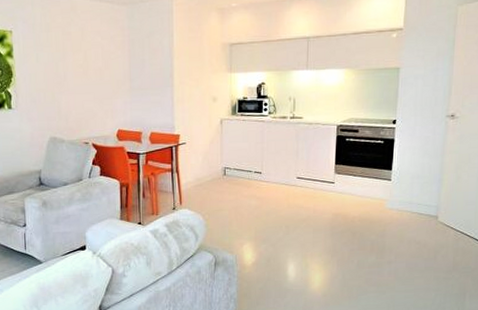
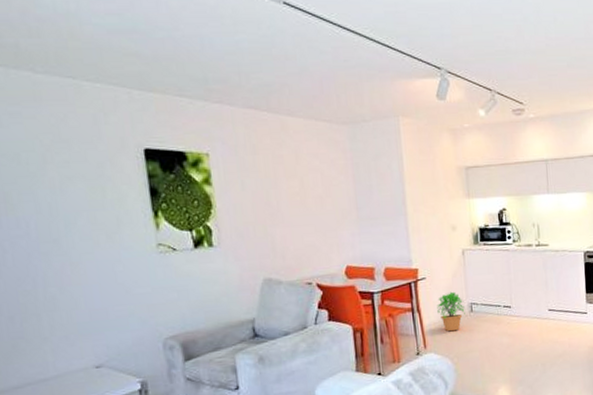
potted plant: none [194,156,219,192] -> present [437,291,465,332]

